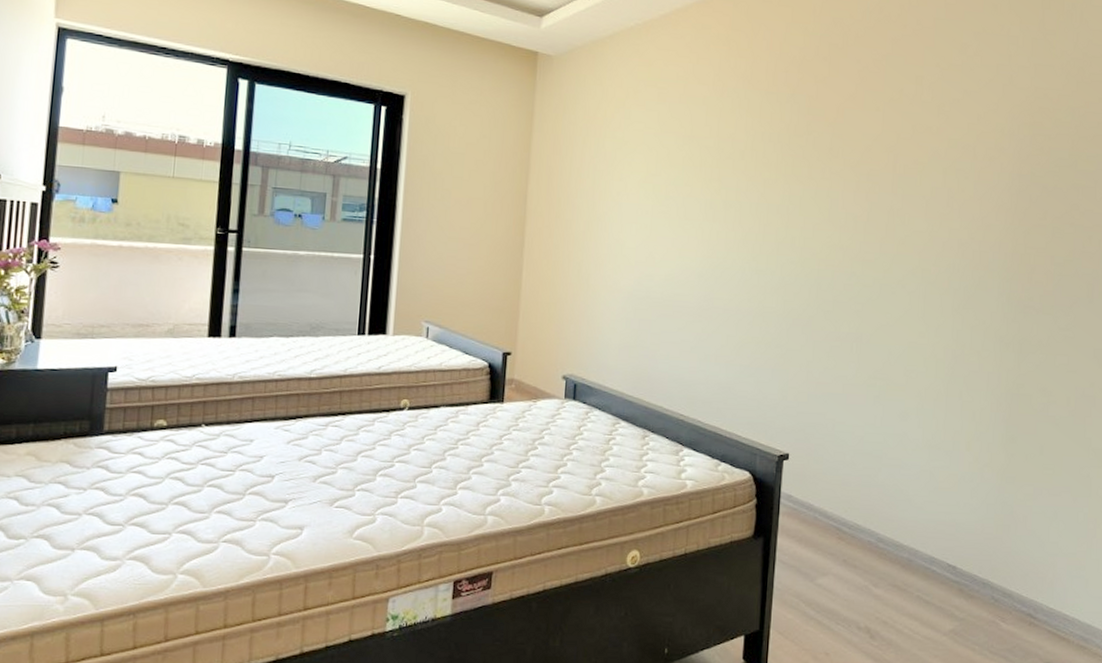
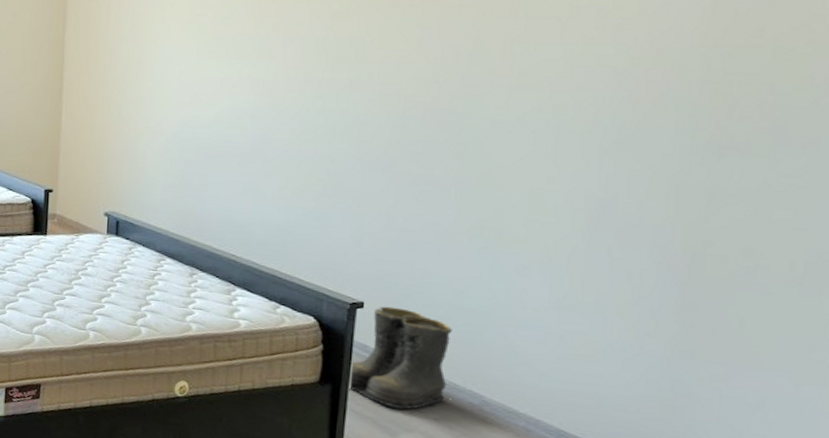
boots: none [776,456,856,554] -> present [347,306,453,410]

